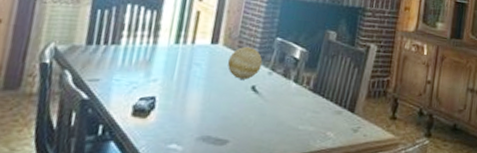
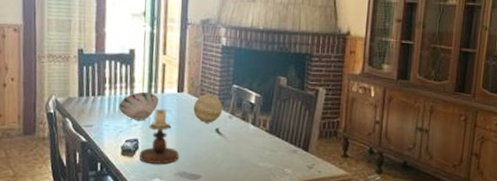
bowl: none [136,41,187,76] -> present [119,91,158,121]
candlestick: none [154,61,205,127] -> present [140,108,179,164]

